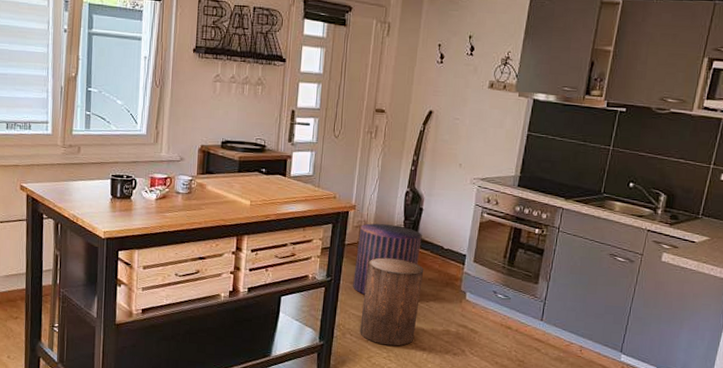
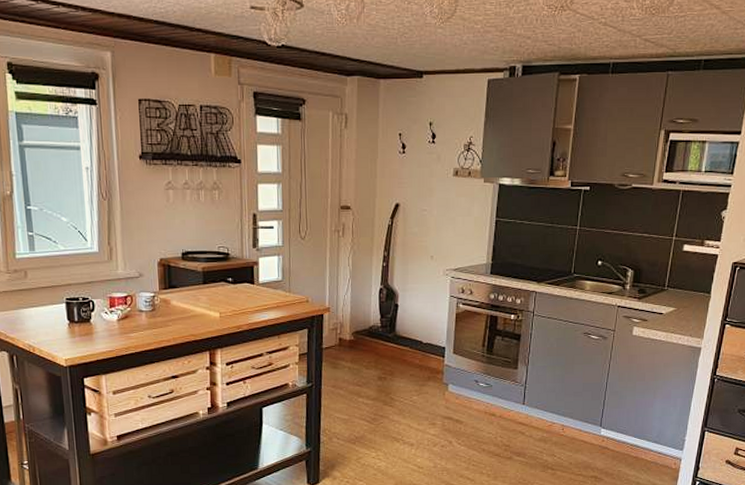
stool: present [353,223,422,295] -> none [334,324,400,397]
stool: present [360,257,424,346] -> none [346,358,405,445]

